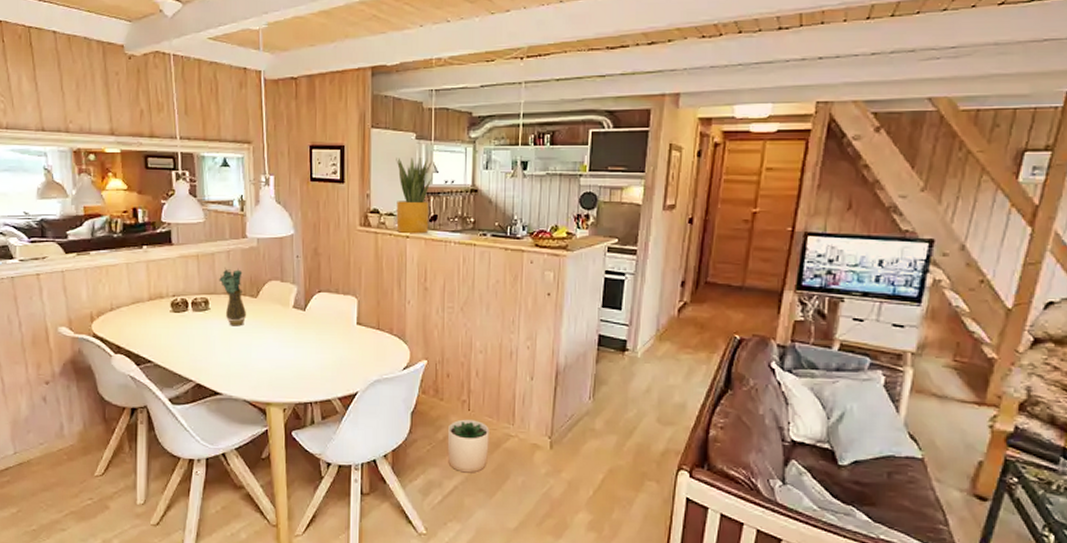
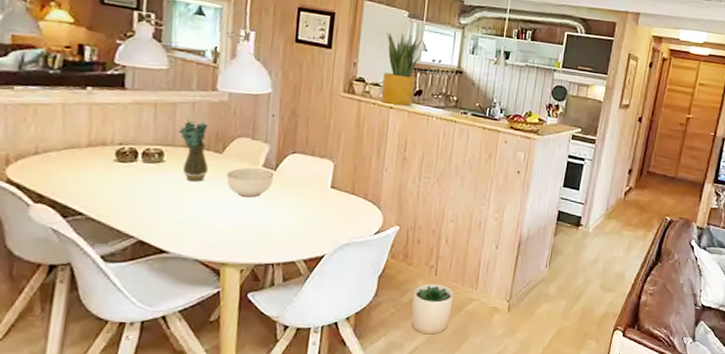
bowl: none [263,310,304,339] -> present [226,168,274,198]

